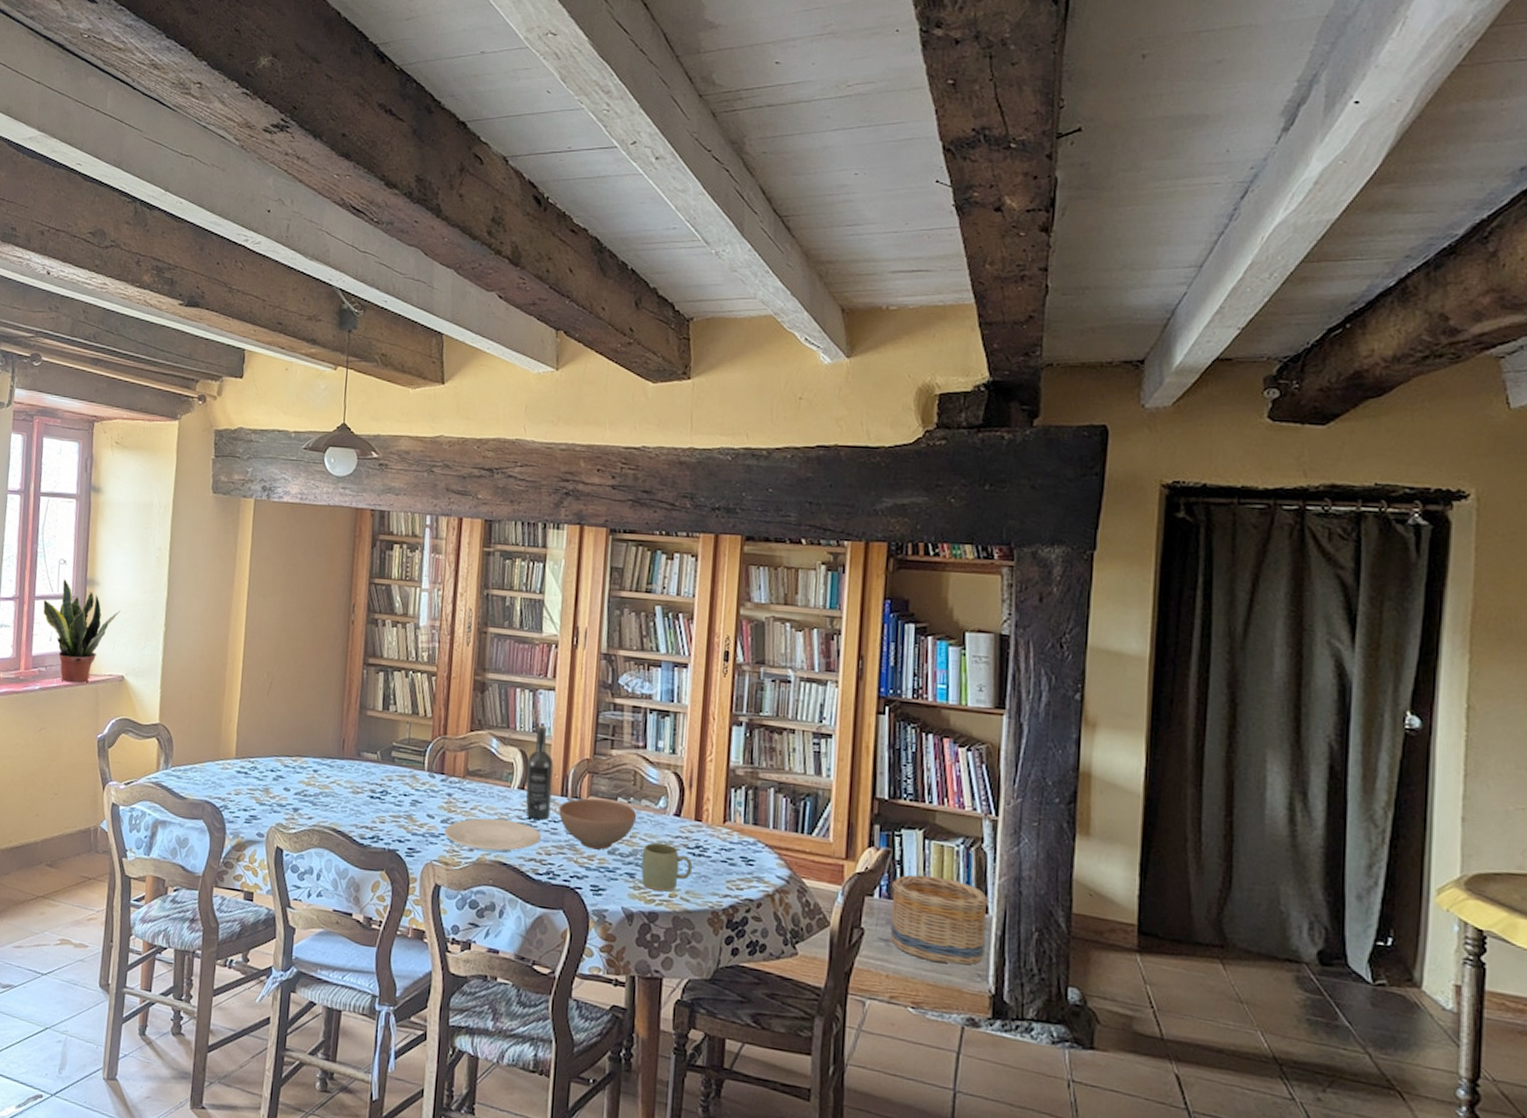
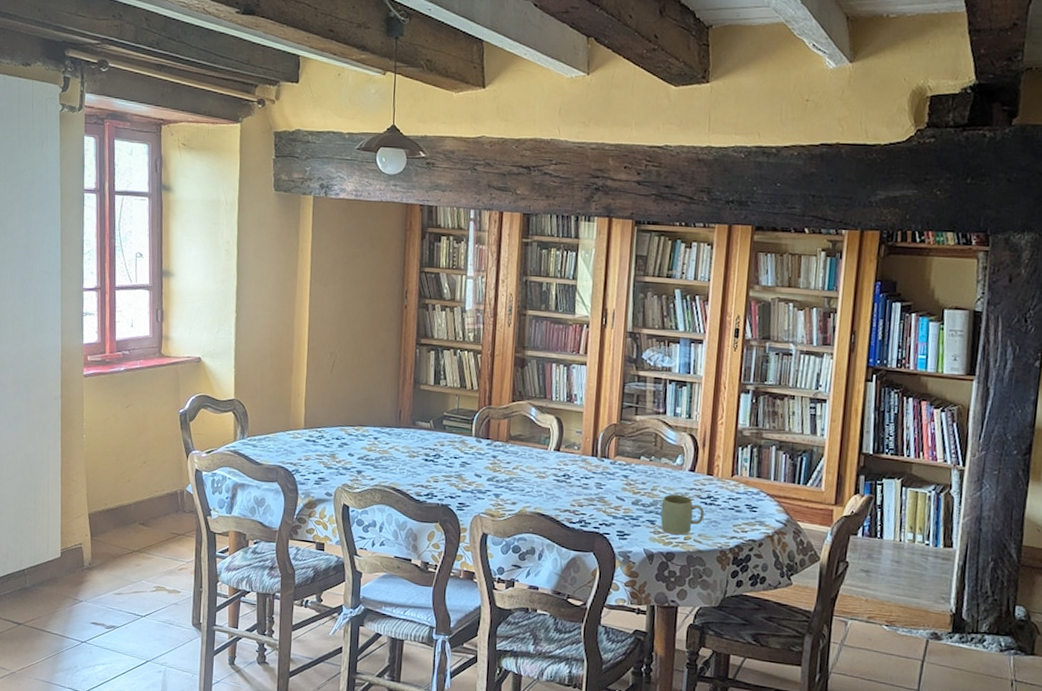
potted plant: present [43,579,121,684] -> none [123,271,195,365]
plate: present [444,818,541,854] -> none [490,476,575,506]
wine bottle: present [525,725,554,820] -> none [561,396,585,477]
bowl: present [559,798,637,850] -> none [590,457,658,501]
basket: present [890,874,989,966] -> none [870,516,954,590]

